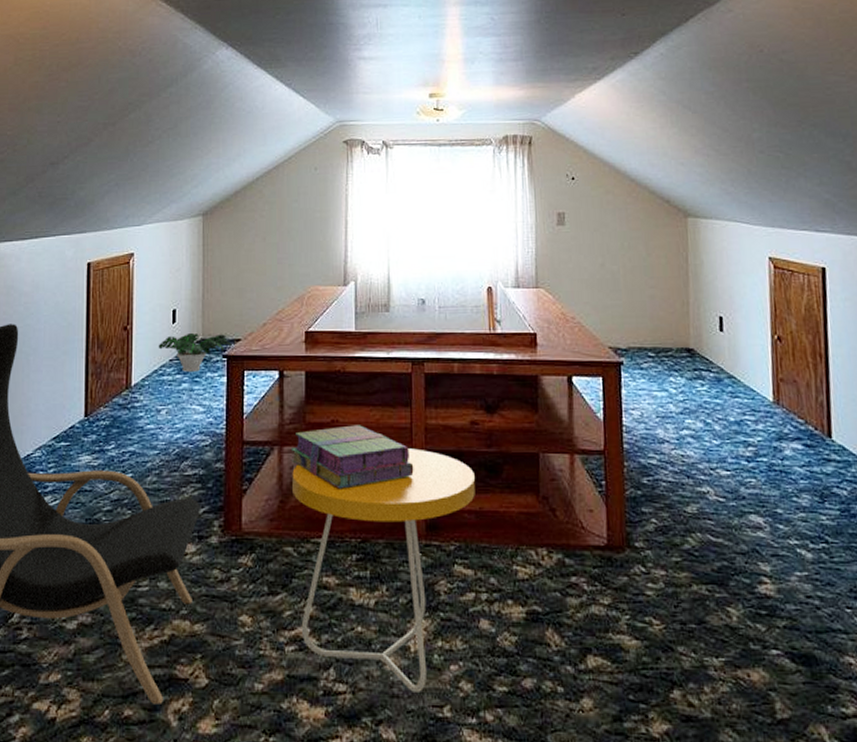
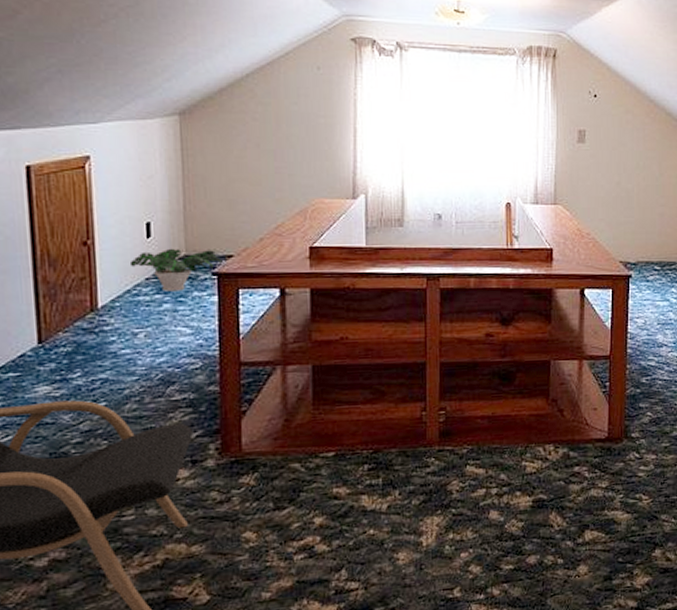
stack of books: present [290,425,414,489] -> none [295,341,428,405]
side table: present [292,448,475,692] -> none [297,361,488,580]

